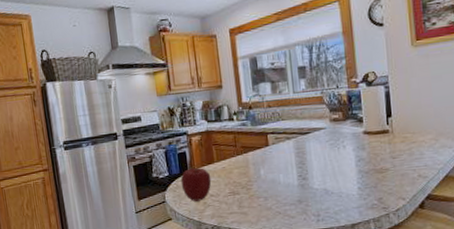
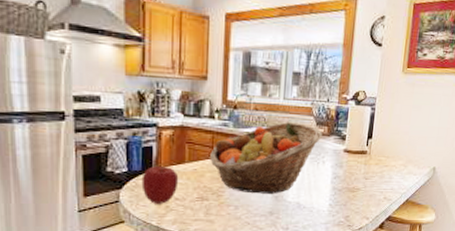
fruit basket: none [235,112,338,185] -> present [210,122,322,195]

